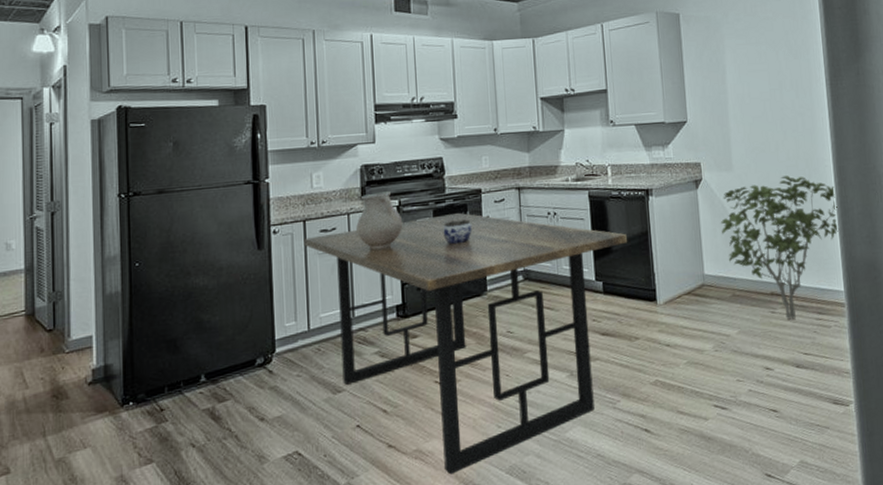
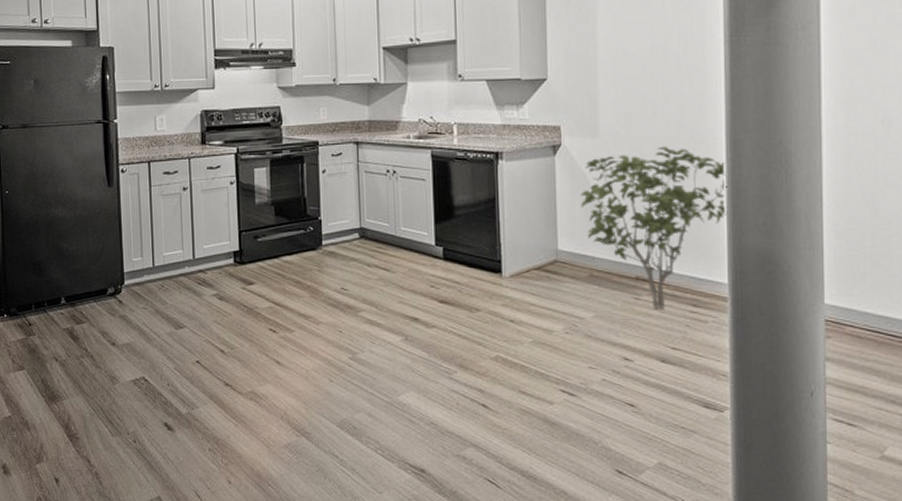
dining table: present [304,212,627,475] -> none [148,164,472,420]
vase: present [356,191,403,250] -> none [196,138,241,195]
jar: present [443,219,473,245] -> none [279,172,309,196]

